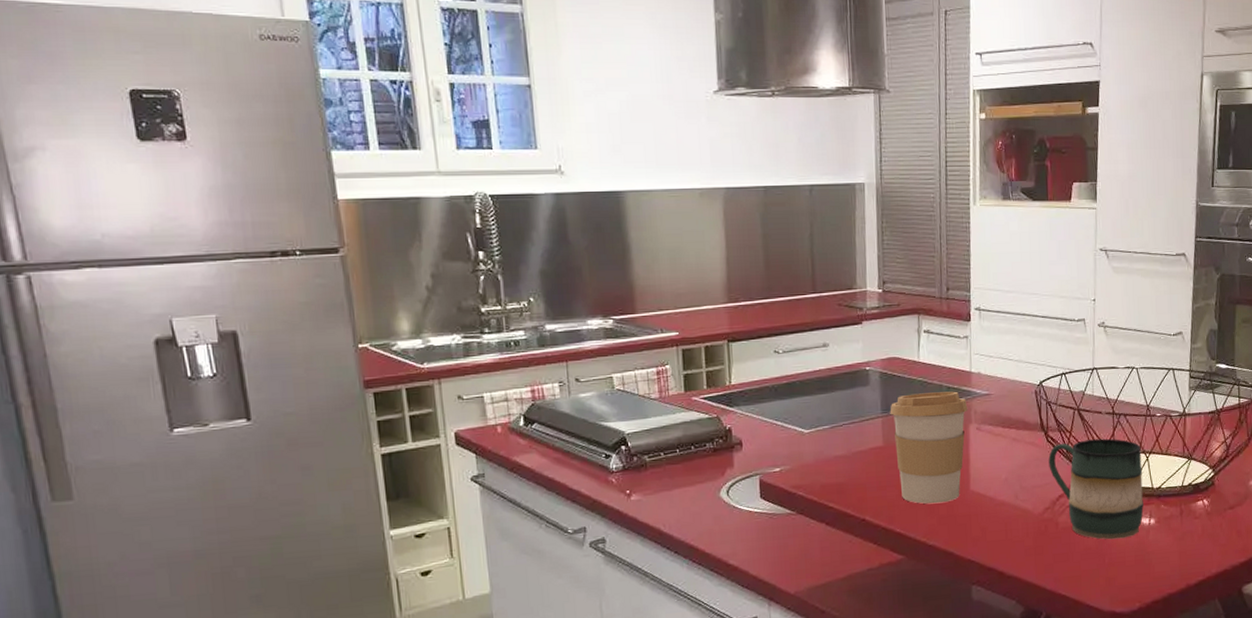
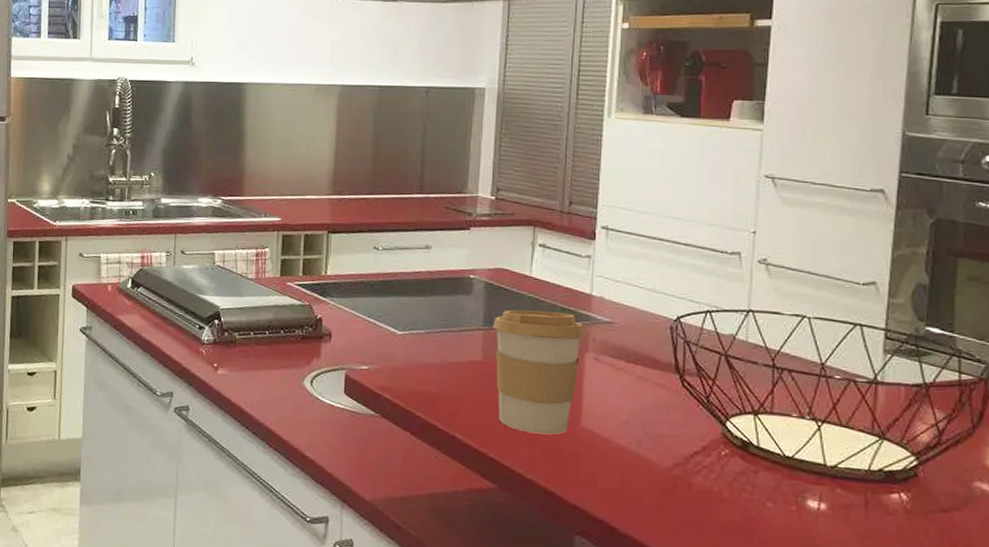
mug: present [1048,438,1144,540] -> none [683,391,811,520]

